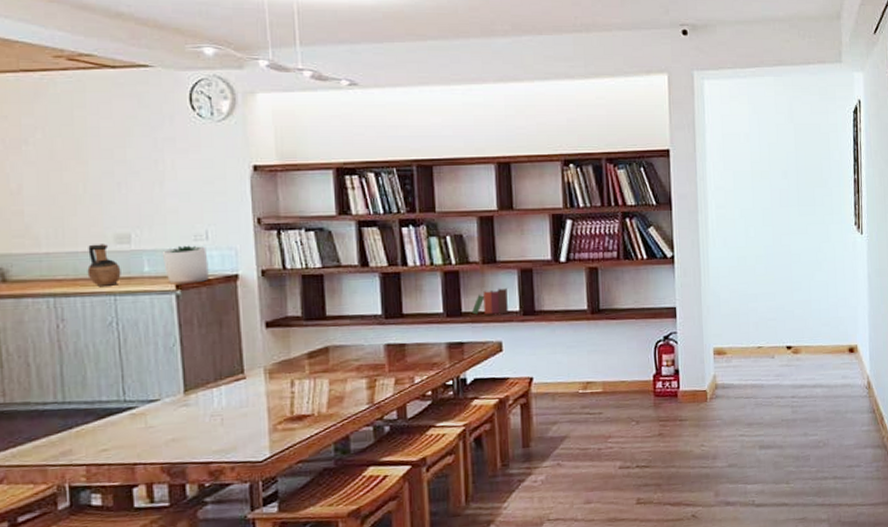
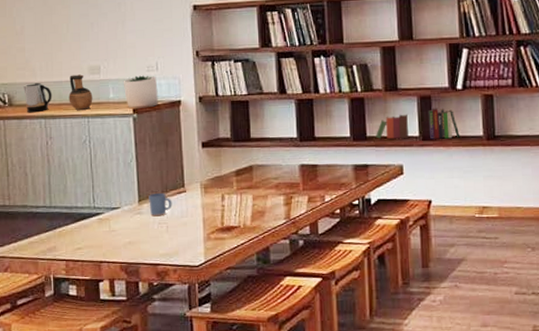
kettle: none [22,253,64,291] -> present [23,82,52,113]
mug: none [197,380,229,408] -> present [149,192,172,217]
books: none [529,281,564,314] -> present [428,108,460,139]

